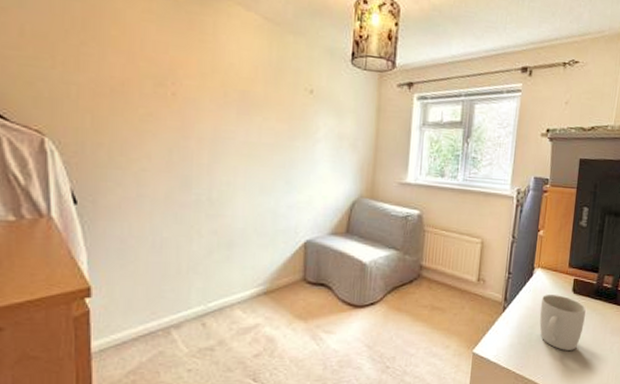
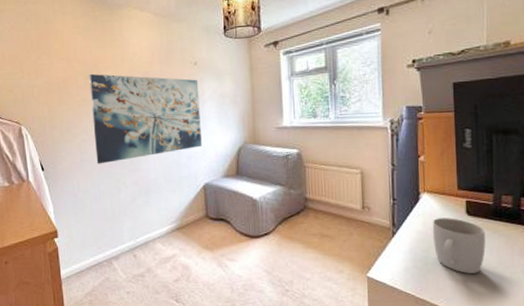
wall art: none [160,80,313,204] -> present [89,73,202,164]

